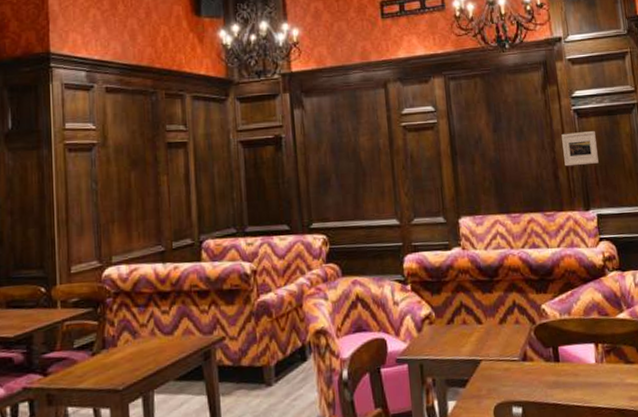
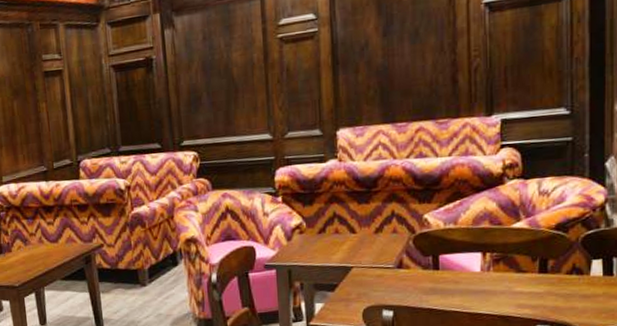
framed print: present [561,131,599,167] -> none [466,26,510,69]

